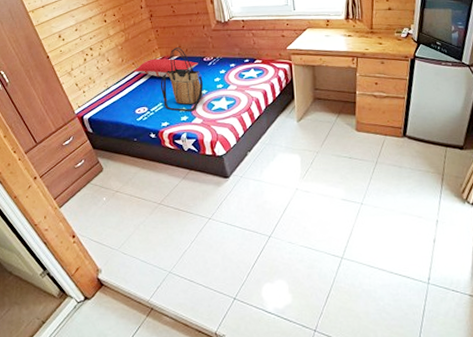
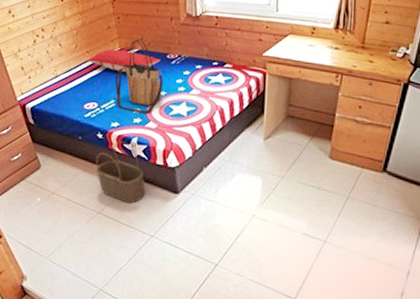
wicker basket: none [152,138,199,192] -> present [96,141,146,204]

